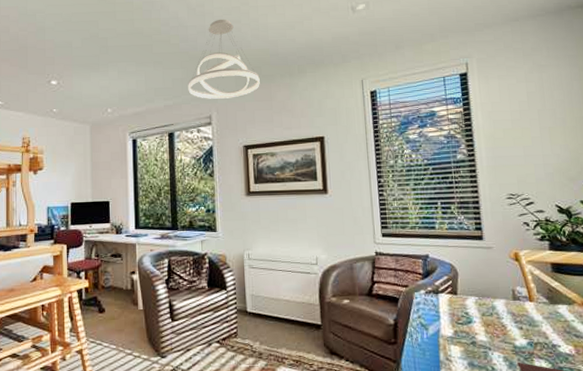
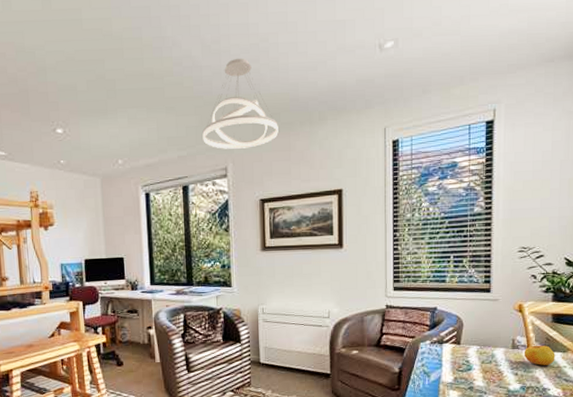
apple: none [526,296,561,319] -> present [523,345,555,366]

